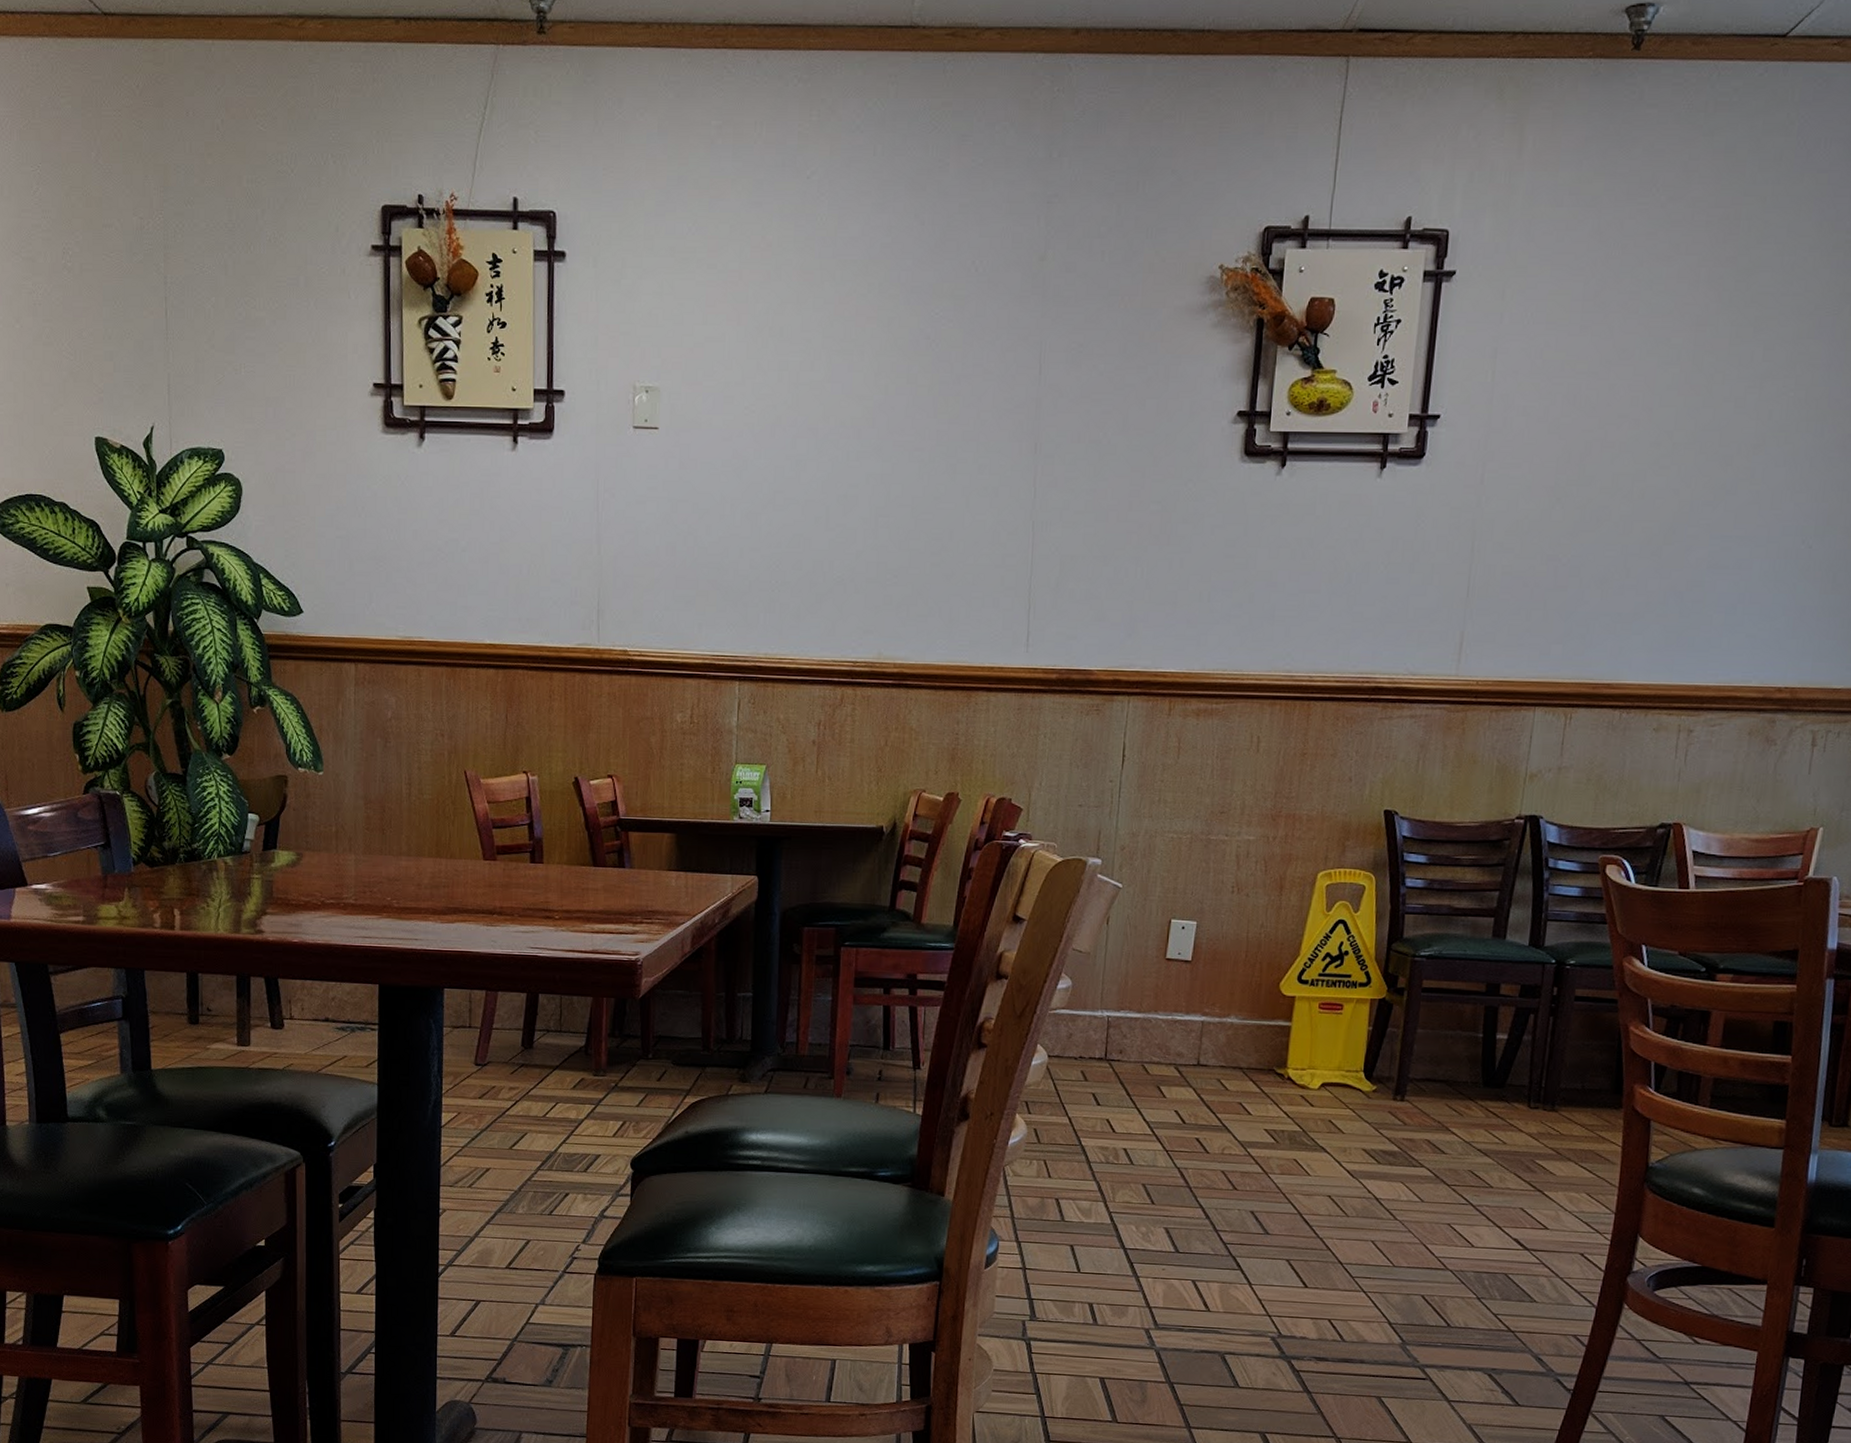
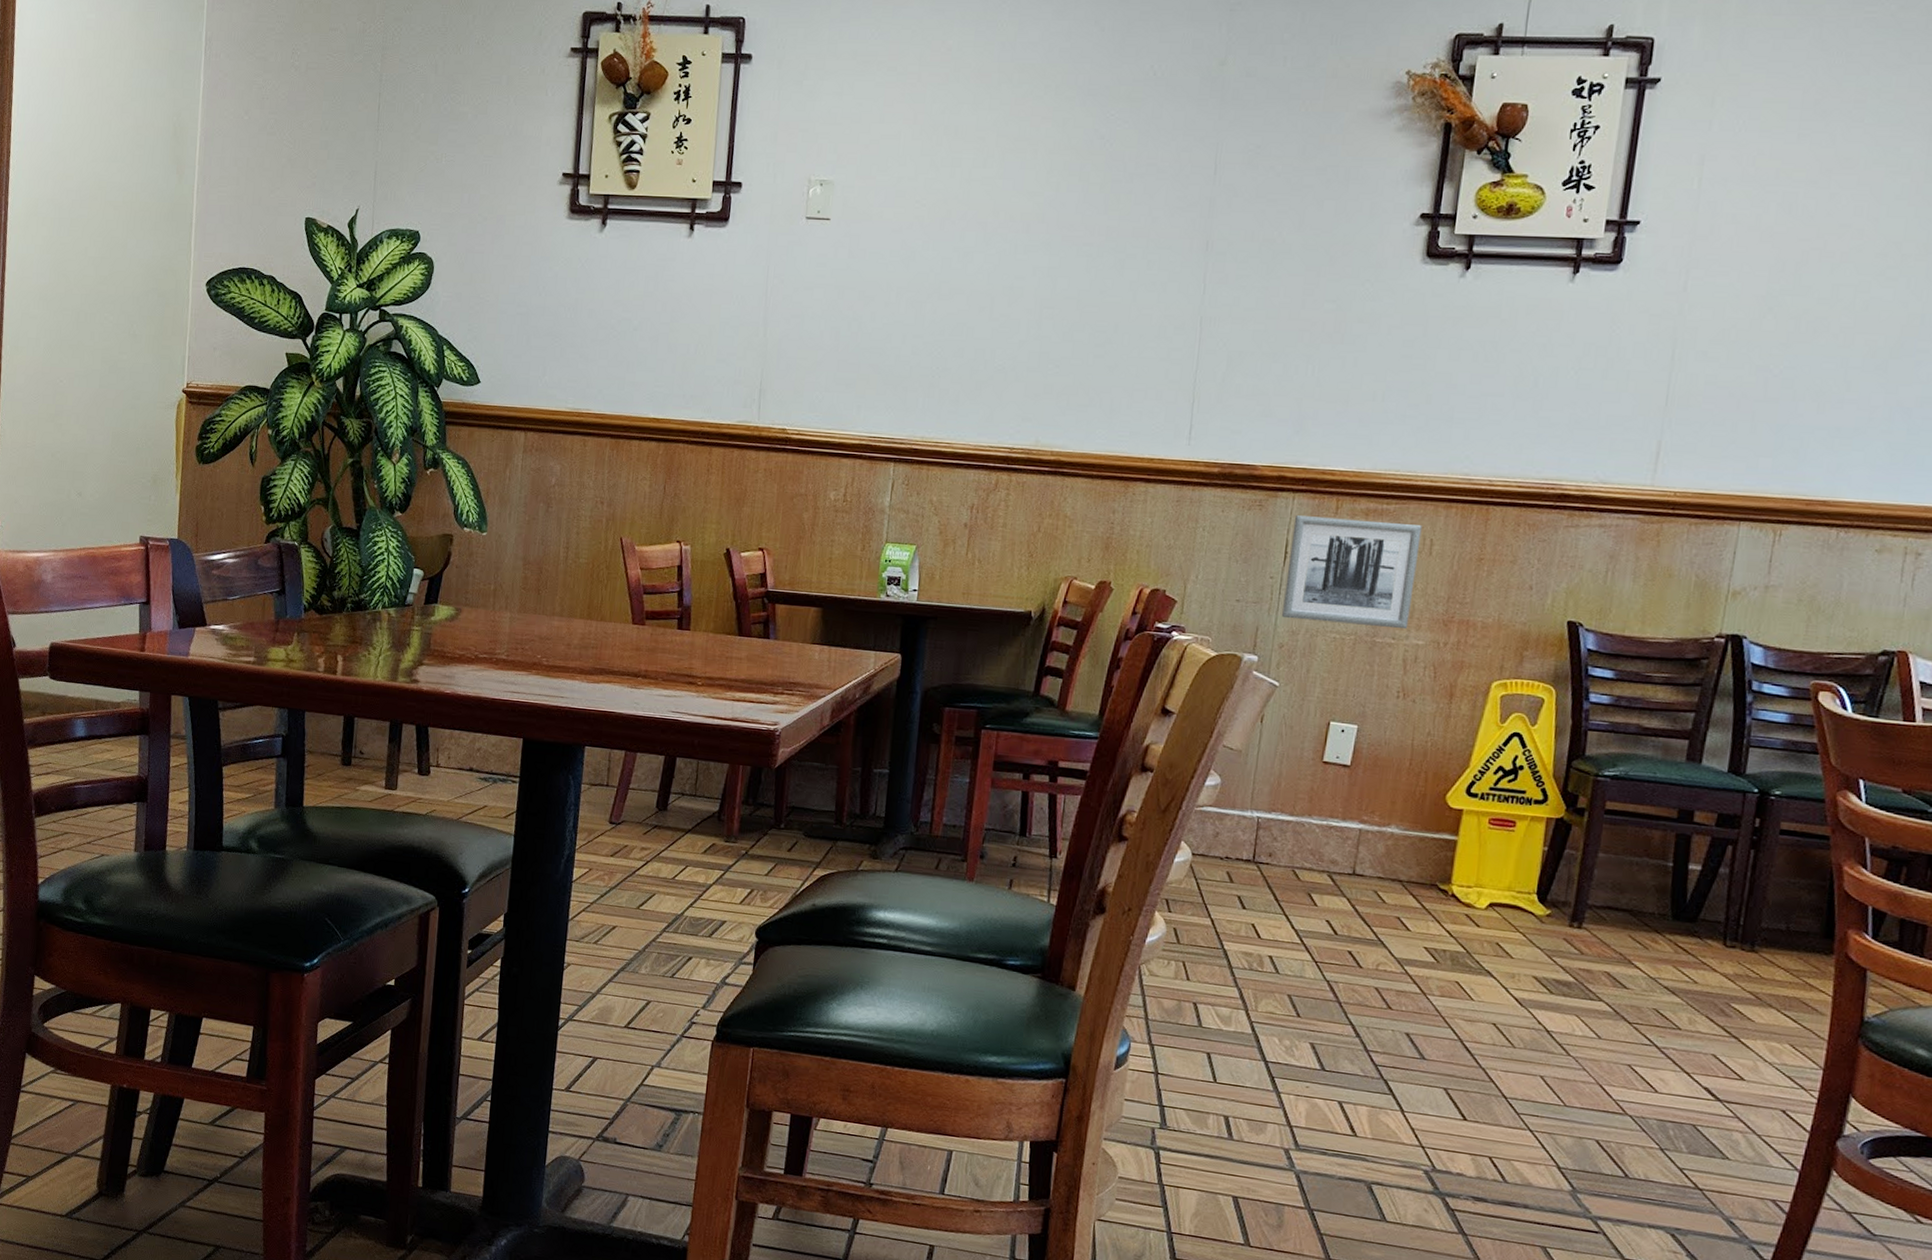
wall art: none [1123,718,1249,826] -> present [1282,515,1422,630]

